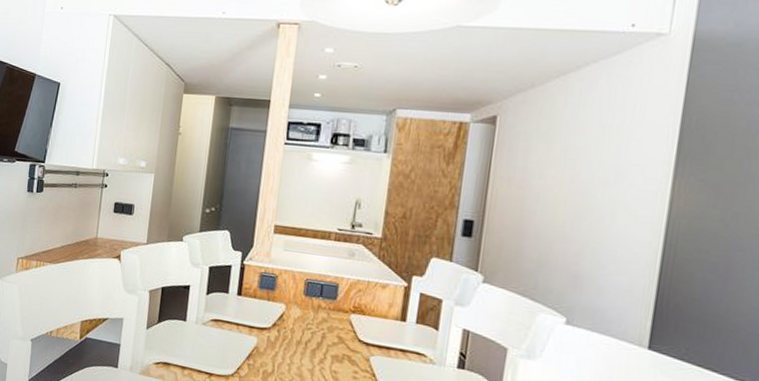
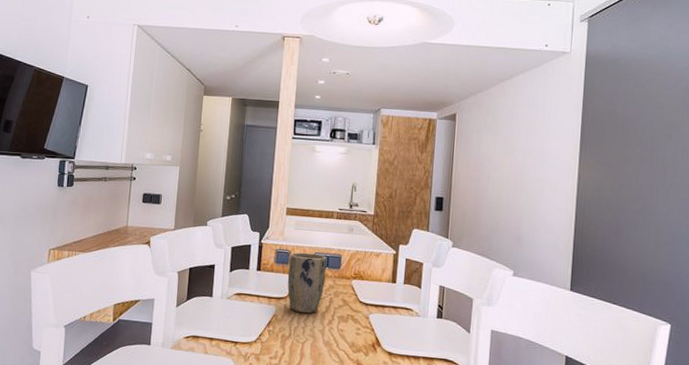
plant pot: none [272,277,320,349] -> present [287,252,326,314]

